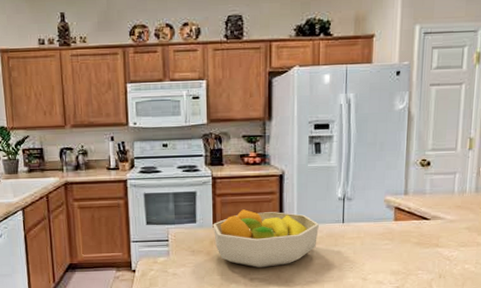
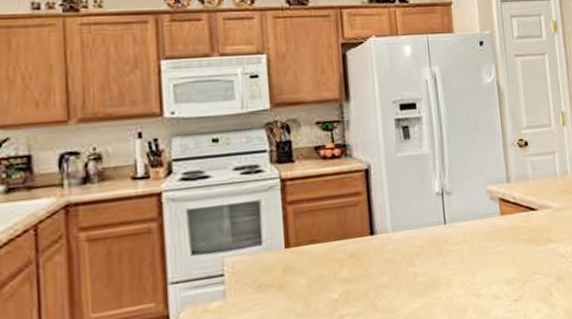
fruit bowl: present [213,209,319,268] -> none [284,218,418,299]

